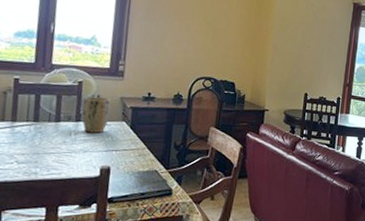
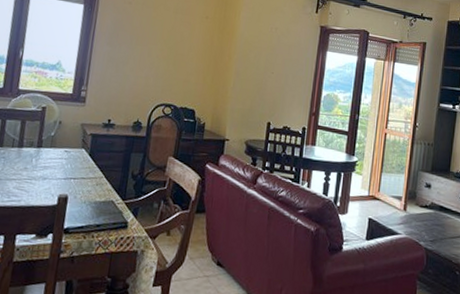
plant pot: present [82,96,111,133] -> none [43,122,72,160]

